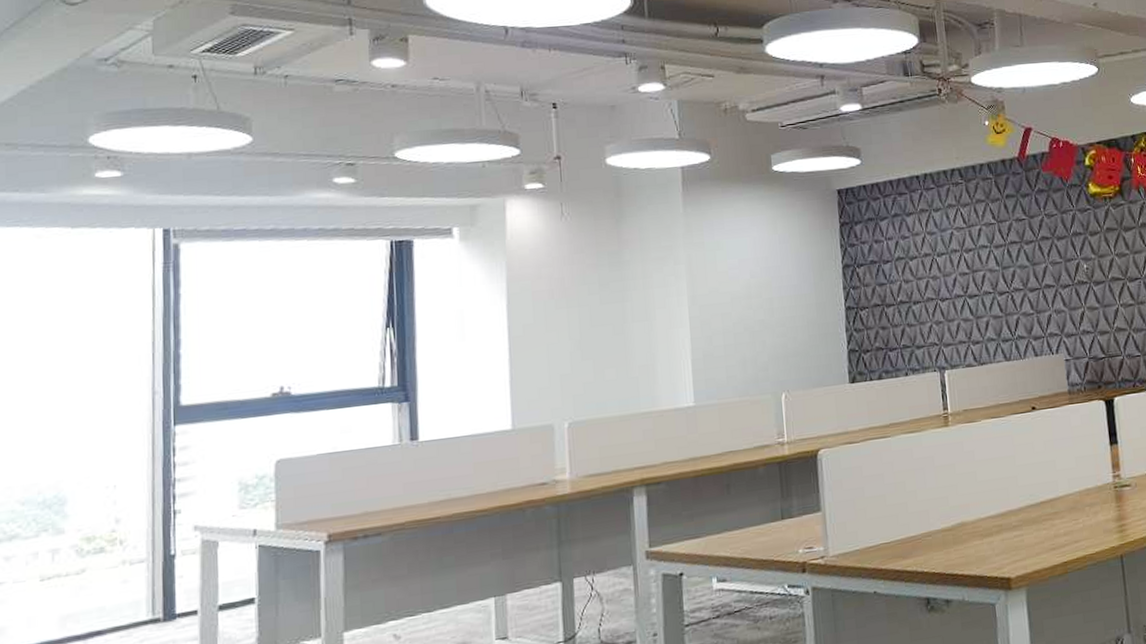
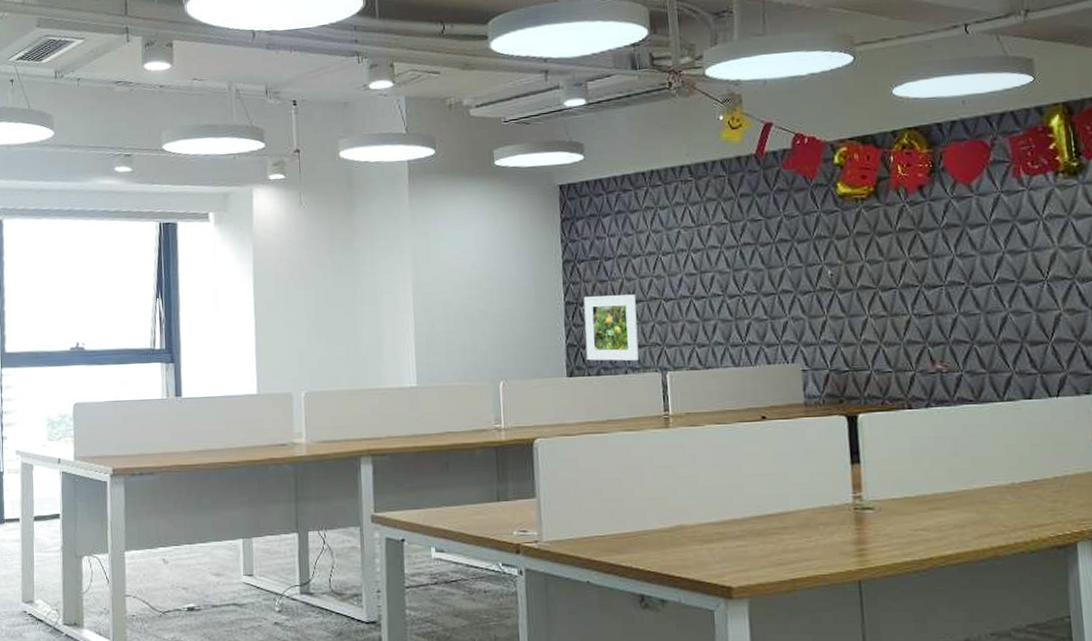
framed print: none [863,296,918,365] -> present [583,294,639,361]

